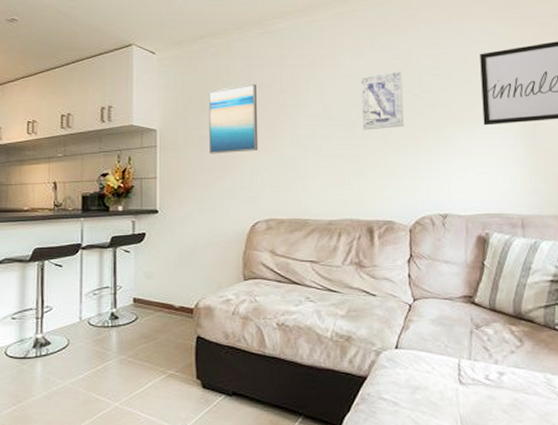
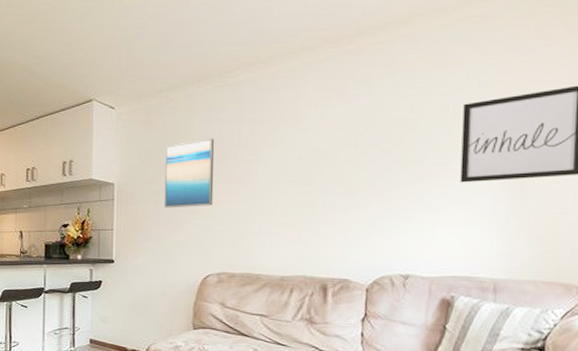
wall art: present [360,71,404,130] -> none [323,124,371,187]

